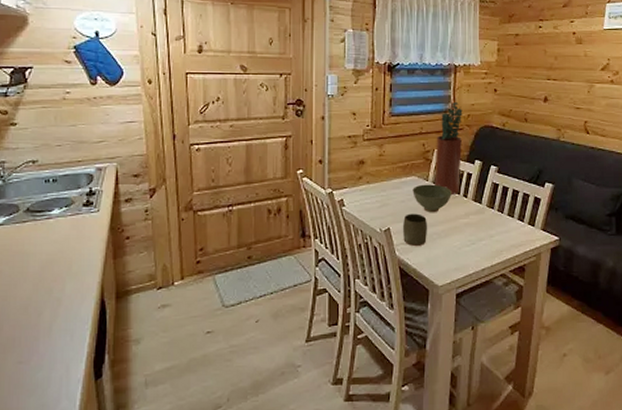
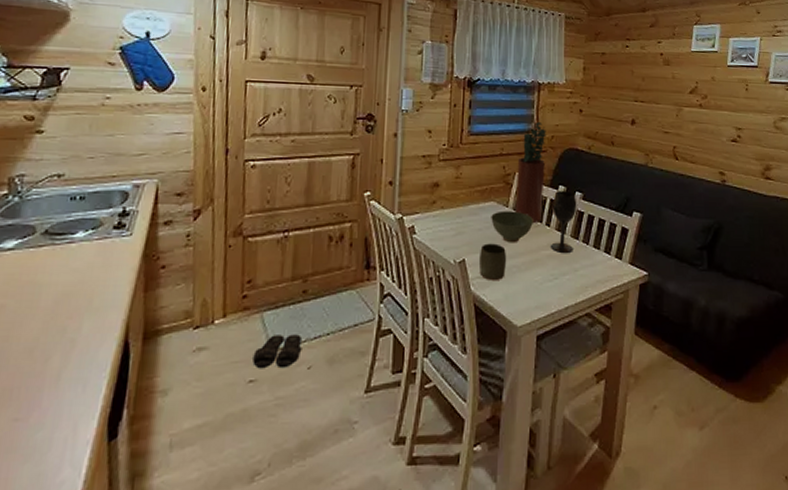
slippers: none [209,293,250,321] -> present [253,334,302,368]
wine glass: none [468,165,492,221] -> present [551,191,577,252]

